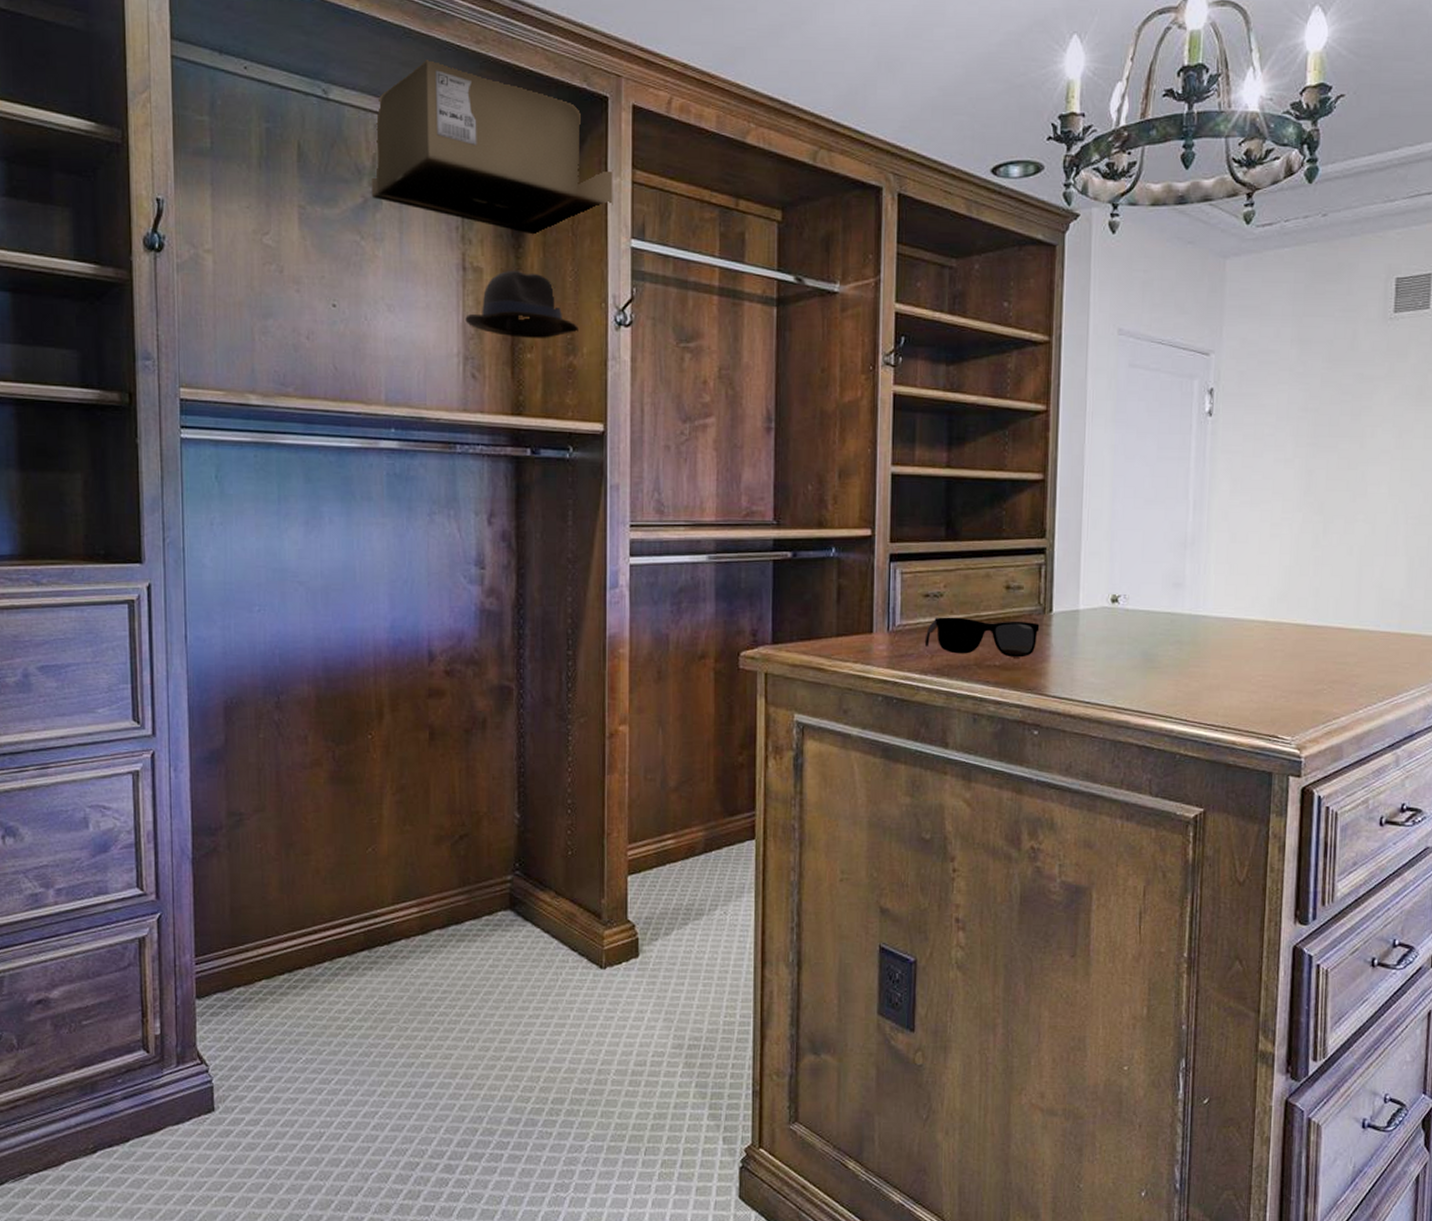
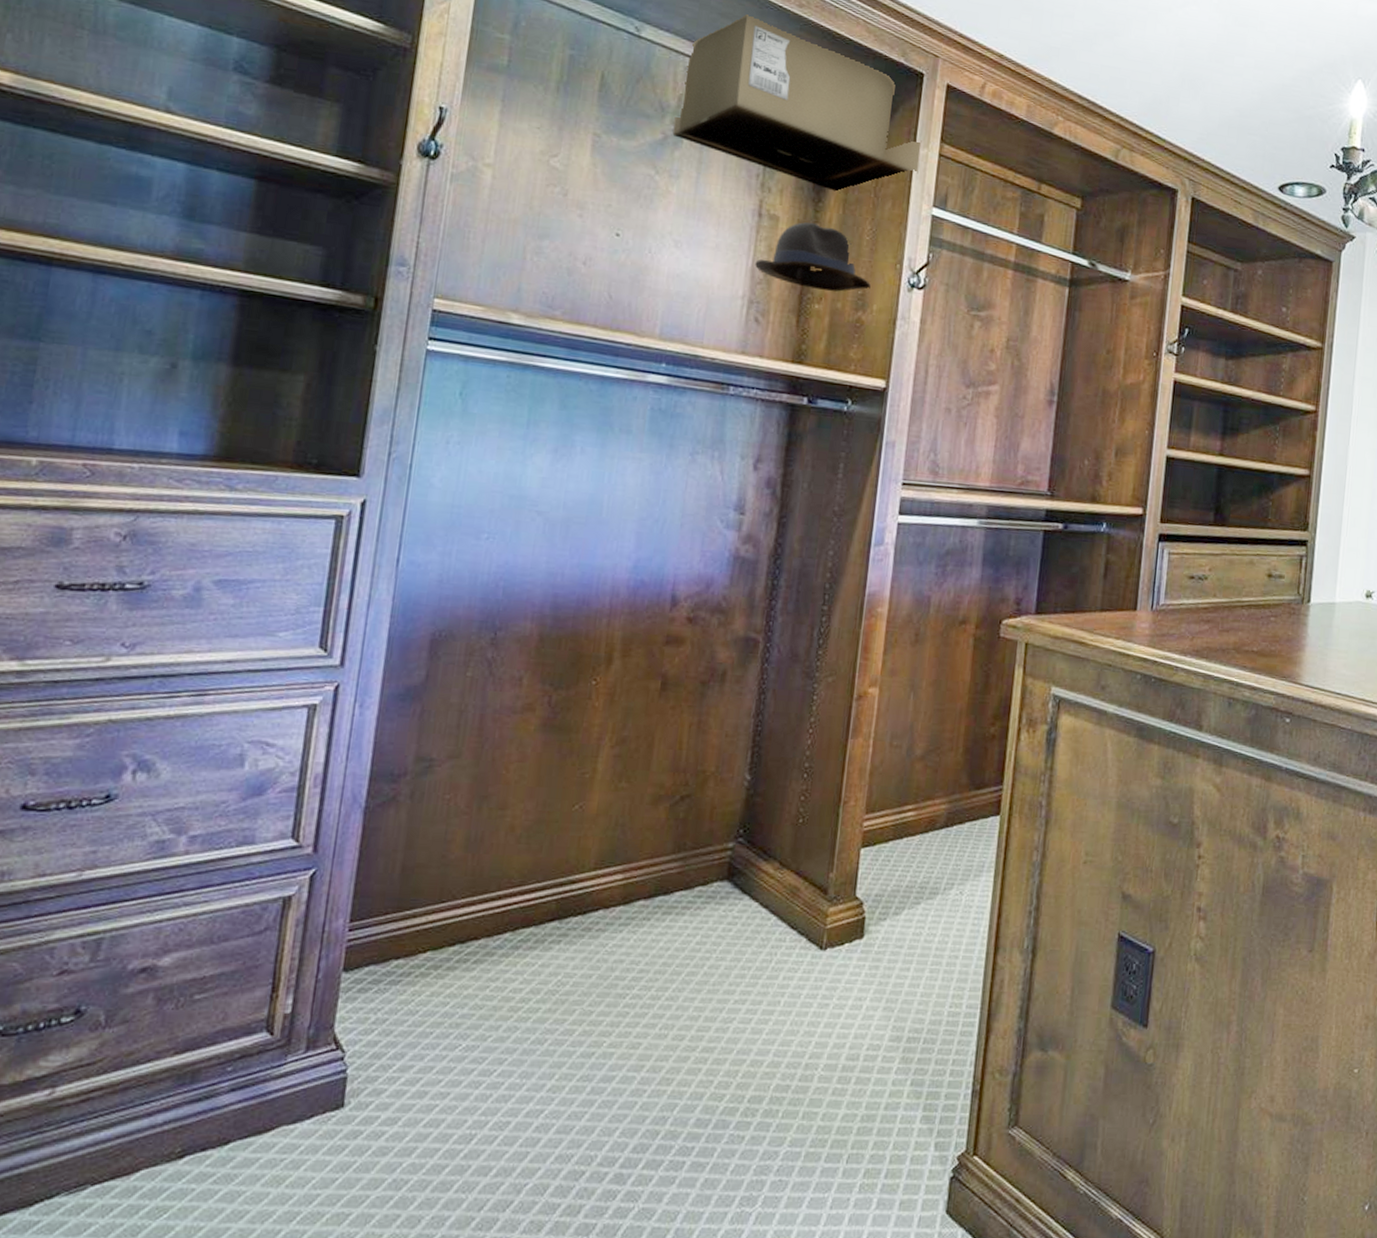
sunglasses: present [924,617,1040,658] -> none [1186,599,1298,645]

